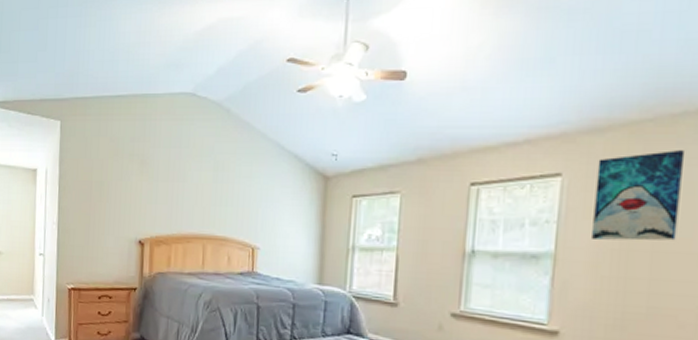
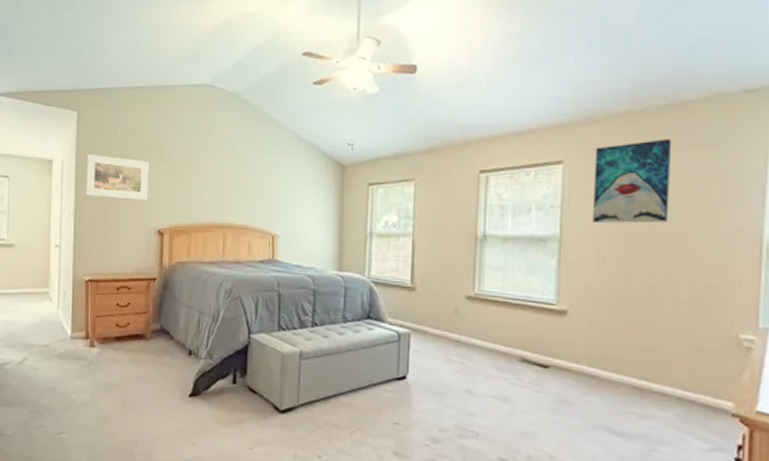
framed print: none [68,164,131,210] -> present [85,154,149,200]

